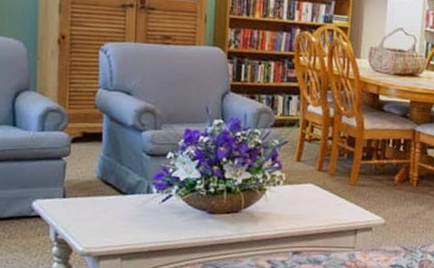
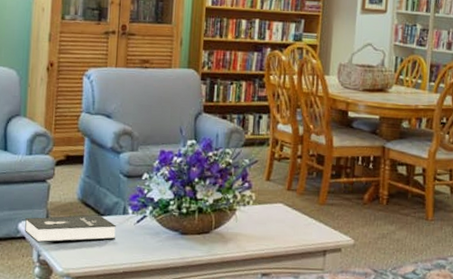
booklet: none [40,194,140,222] -> present [25,215,116,243]

